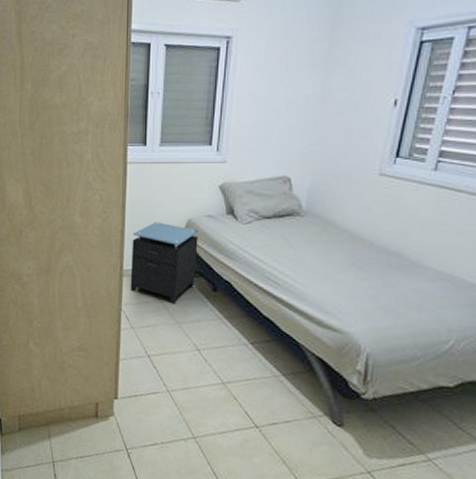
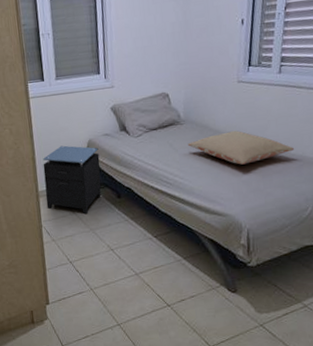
pillow: none [306,233,441,275] -> present [187,130,294,165]

